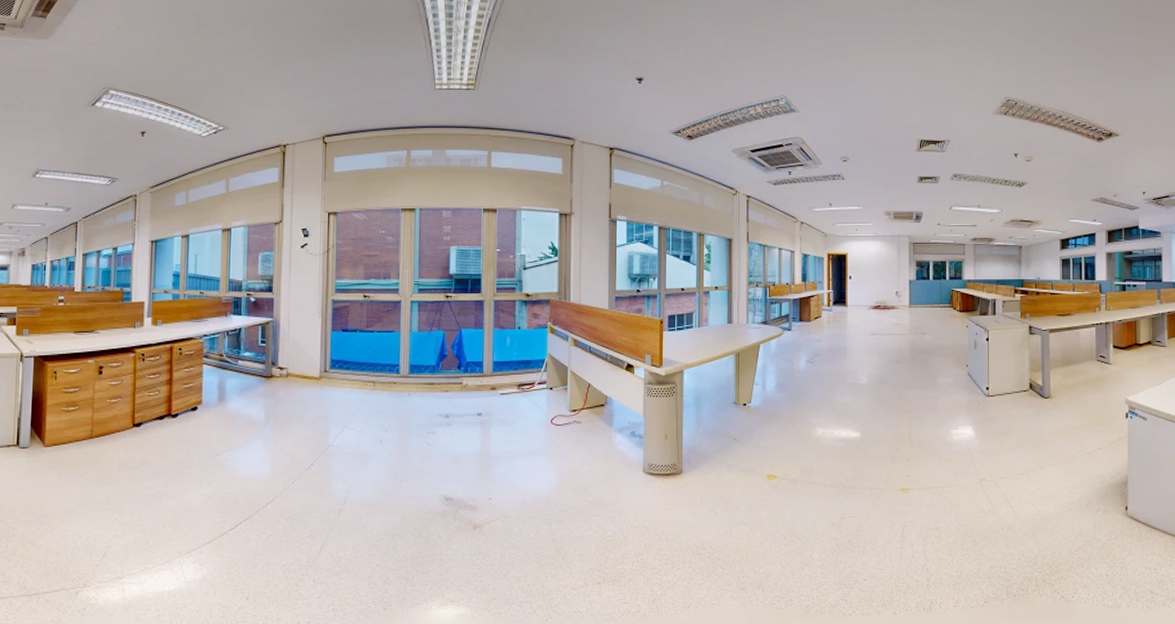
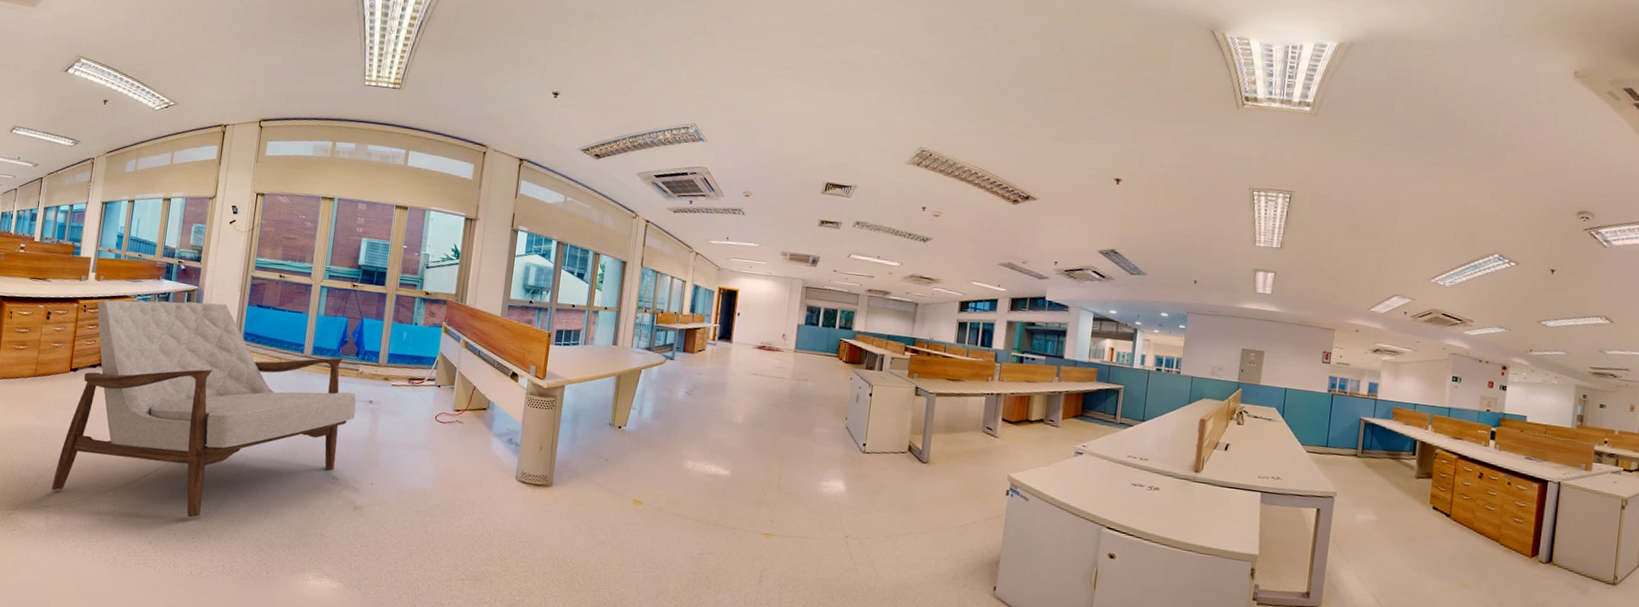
armchair: none [125,333,464,565] -> present [52,300,356,518]

